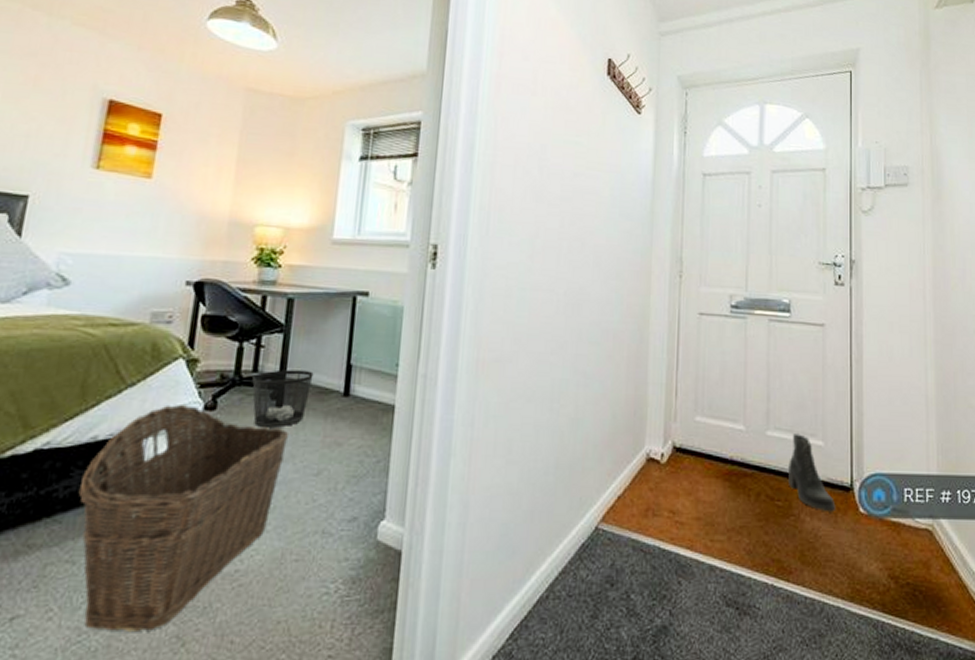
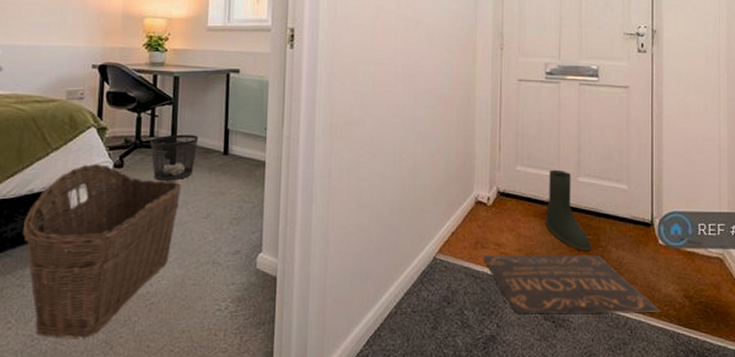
doormat: none [654,524,861,598] -> present [482,255,659,313]
boot: none [728,420,782,521] -> present [545,169,592,252]
boot: present [788,434,836,513] -> none [597,179,638,244]

